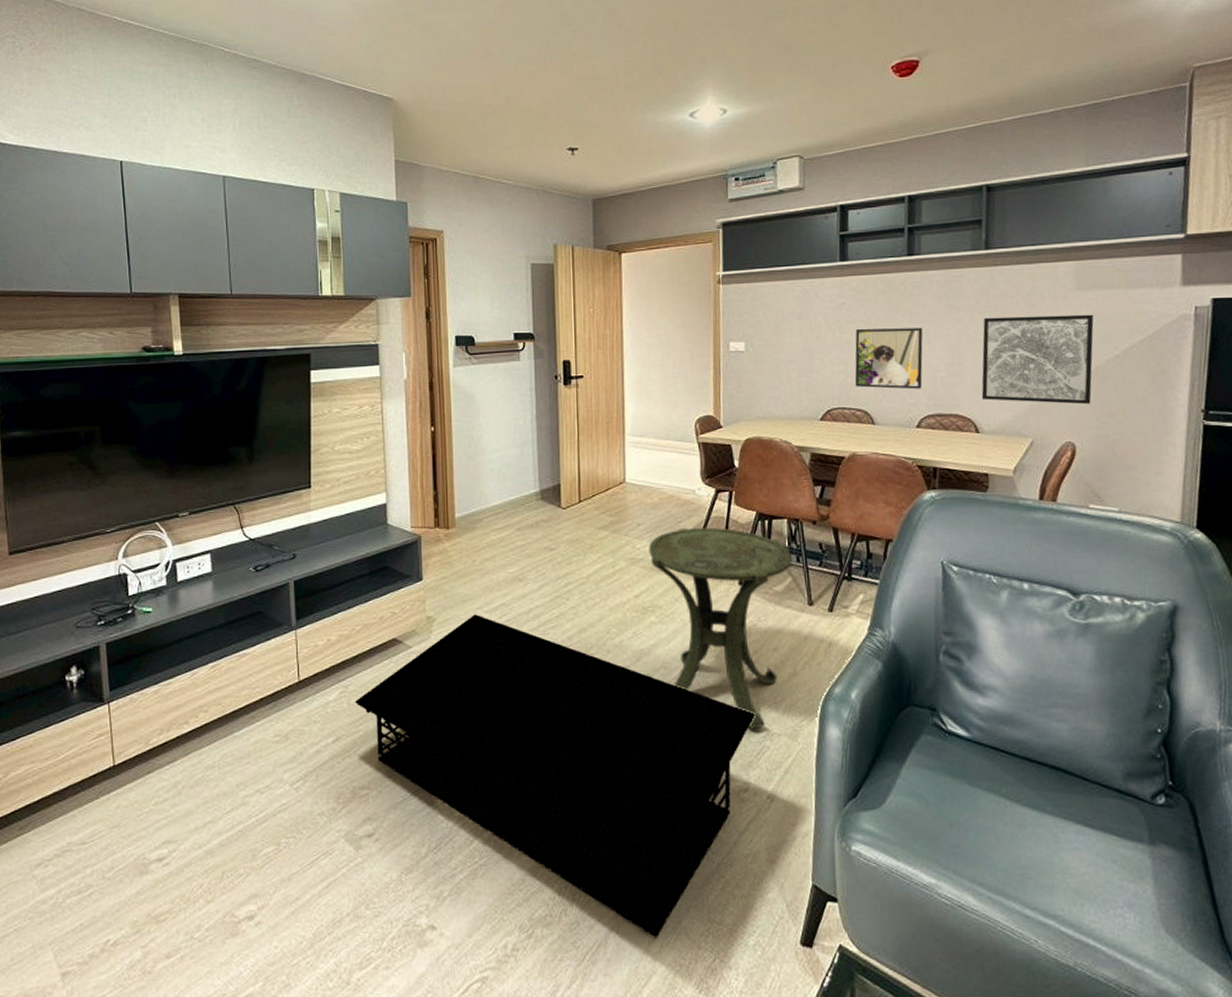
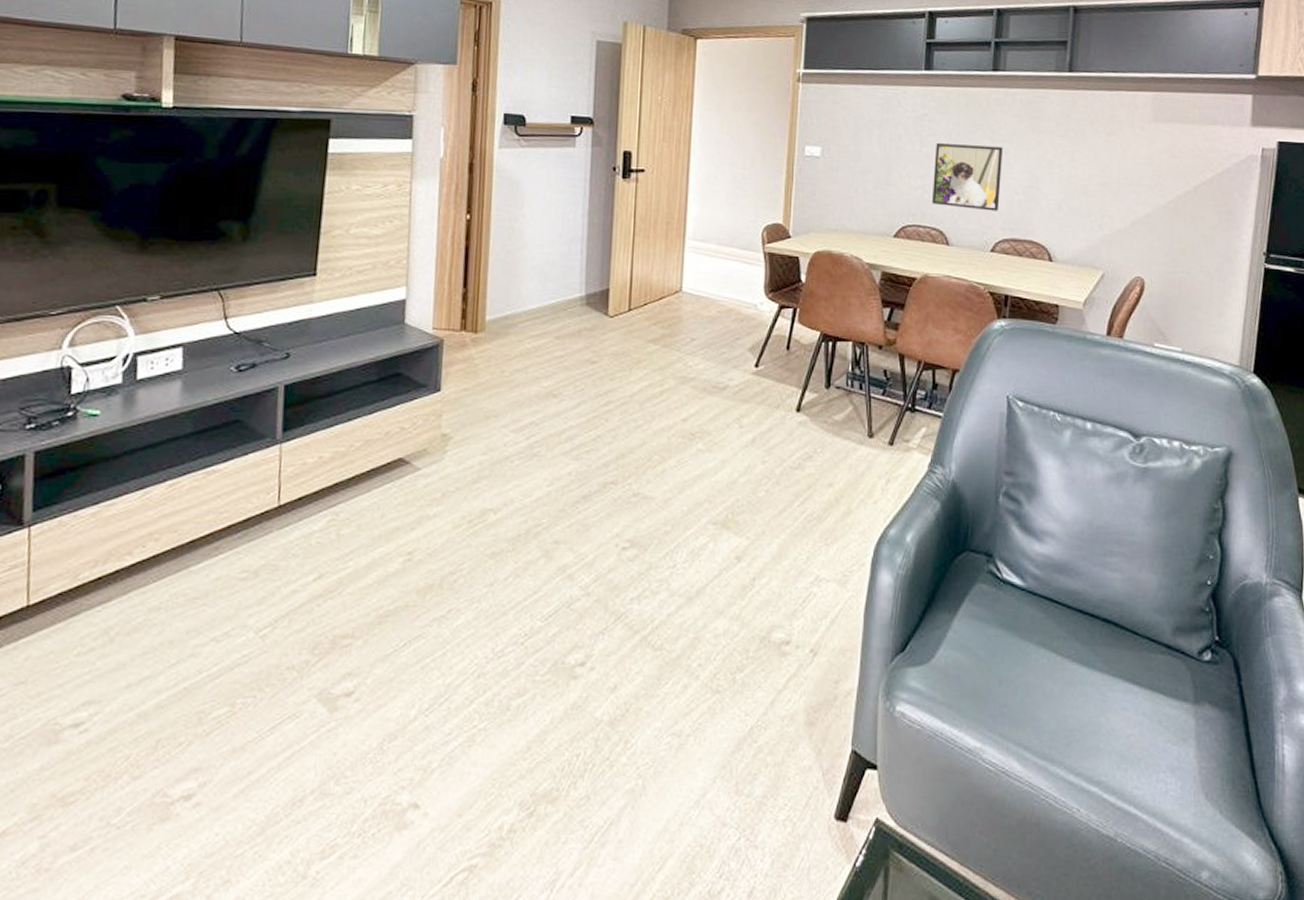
coffee table: present [354,614,755,939] -> none [345,433,804,815]
side table: present [649,528,792,729] -> none [702,346,854,573]
wall art: present [981,314,1094,405] -> none [1056,142,1168,240]

